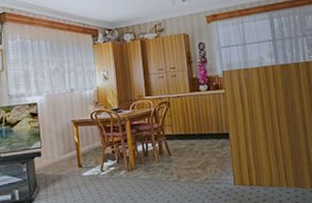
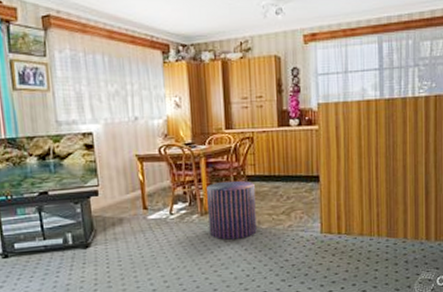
stool: none [132,139,177,193] -> present [207,180,257,240]

